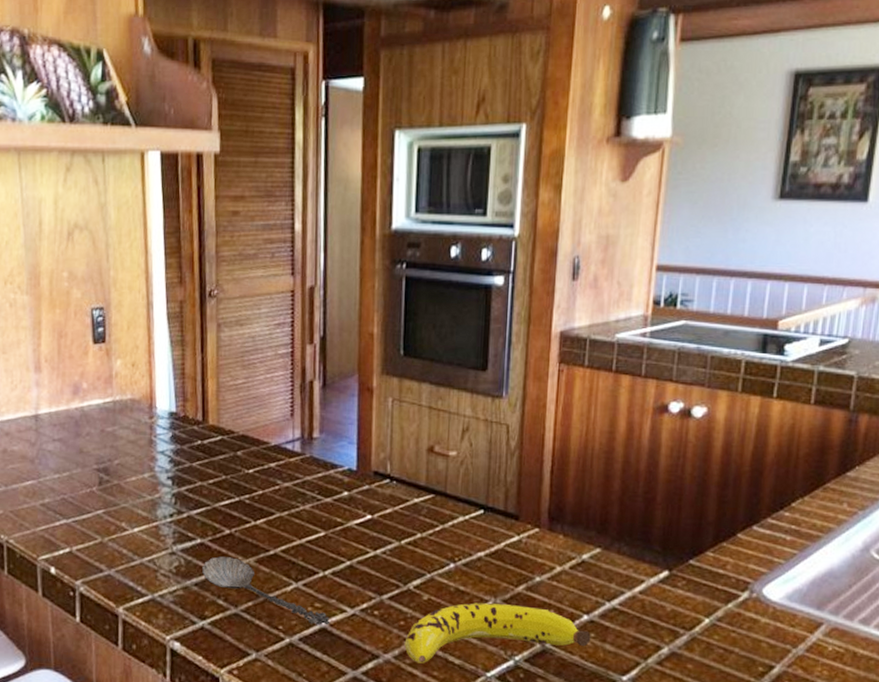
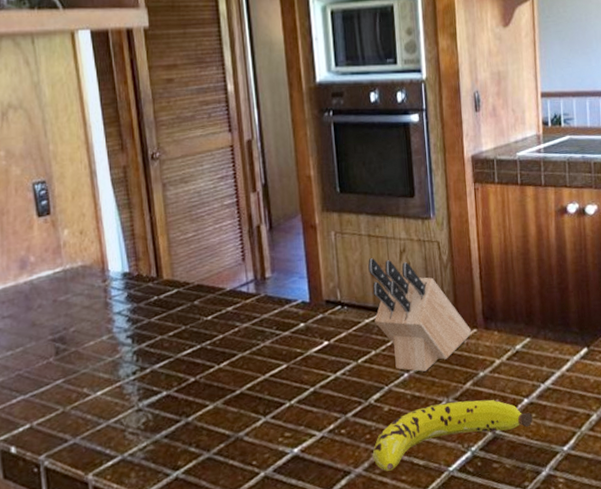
spoon: present [202,556,329,625] -> none [171,403,300,454]
knife block: none [424,433,533,565] -> present [368,258,472,372]

